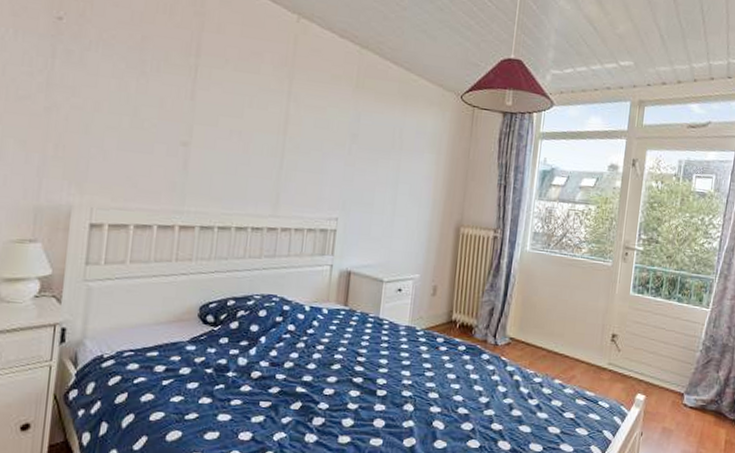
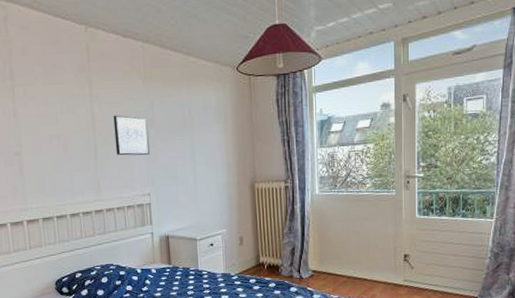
wall art: none [306,121,351,174] -> present [113,115,150,156]

